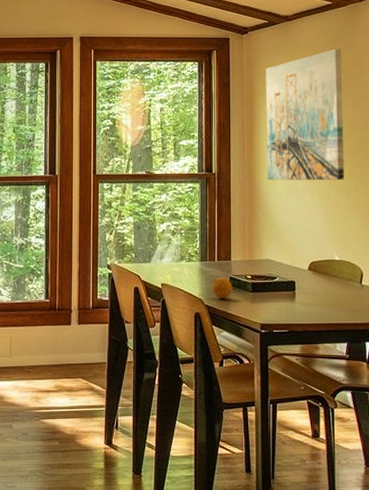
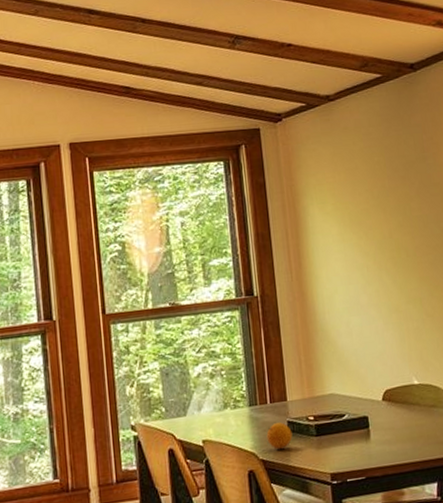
wall art: present [266,48,345,181] -> none [308,129,416,298]

